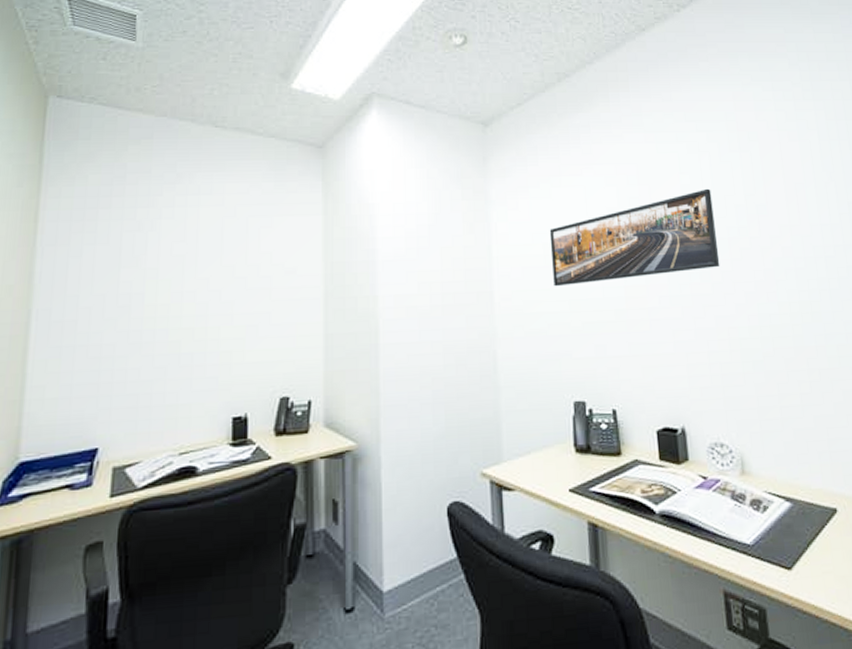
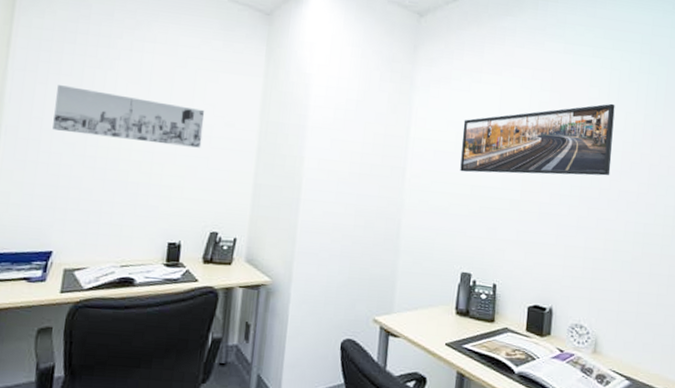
wall art: none [90,255,261,307] -> present [52,85,205,148]

